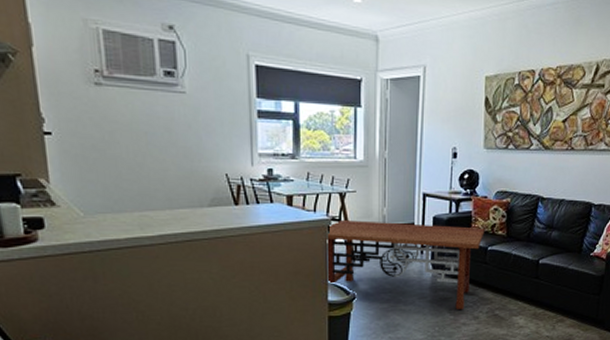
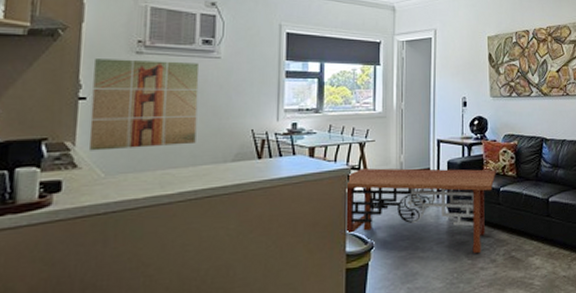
wall art: none [53,89,170,189] -> present [89,59,200,151]

